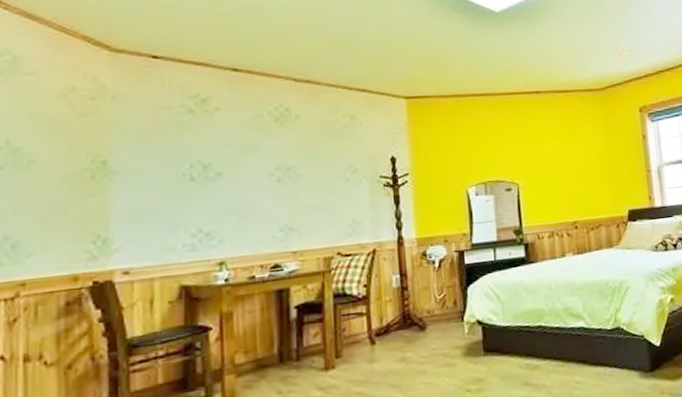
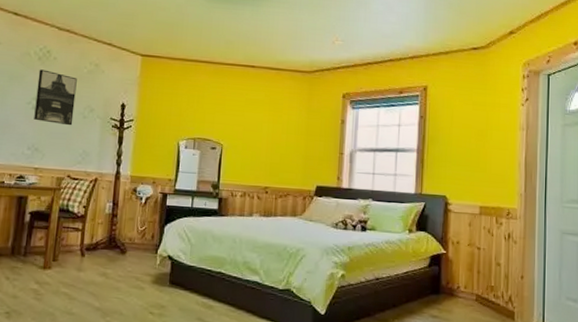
wall art: none [278,132,333,195] -> present [34,69,77,126]

